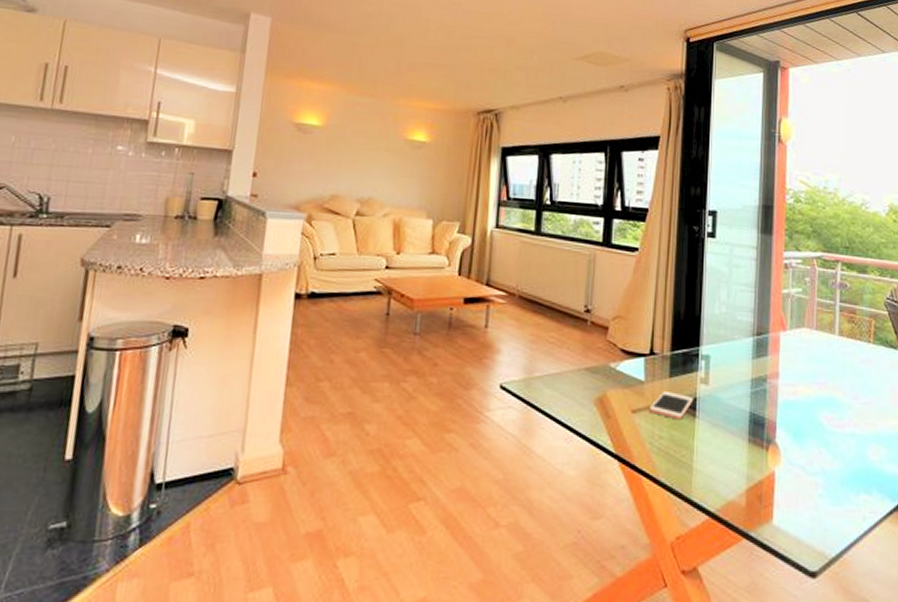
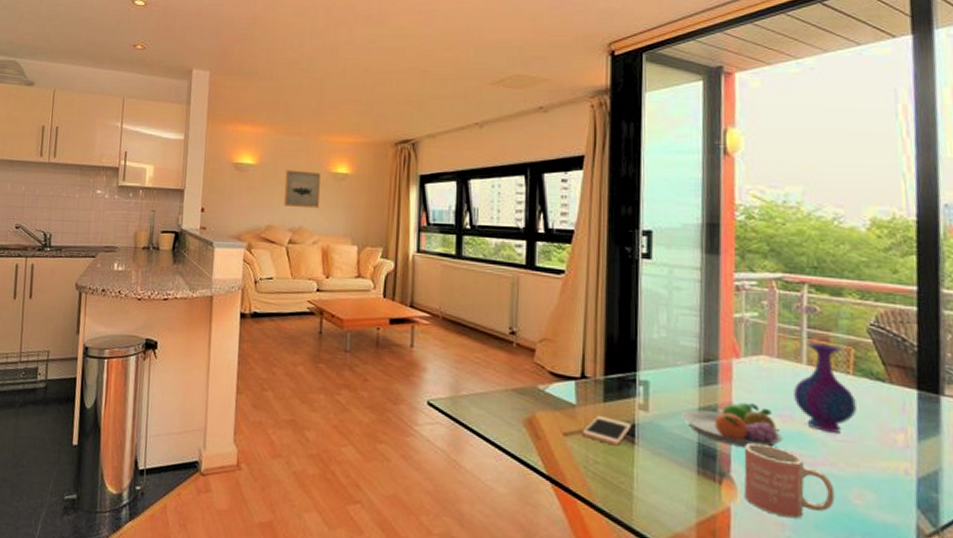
wall art: none [352,133,396,178] -> present [283,169,321,209]
fruit bowl: none [737,372,819,414] -> present [682,402,783,448]
mug: none [787,410,857,477] -> present [744,444,835,519]
vase: none [828,315,875,396] -> present [794,342,857,433]

